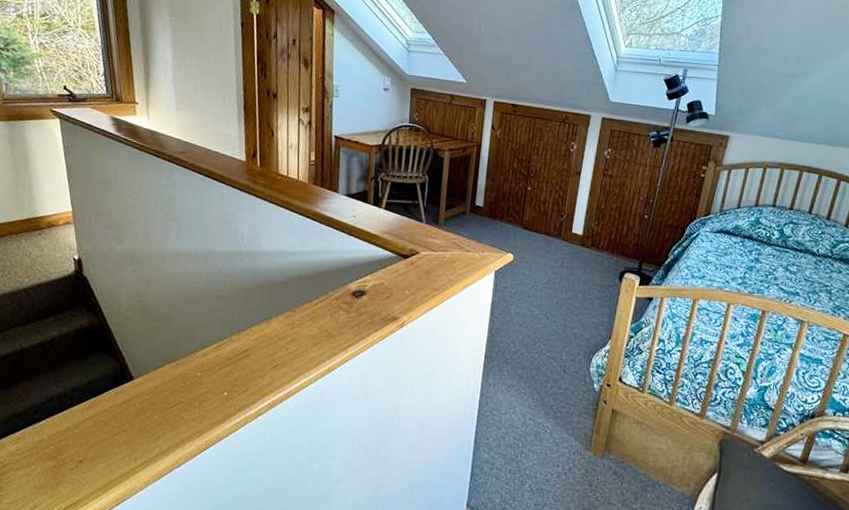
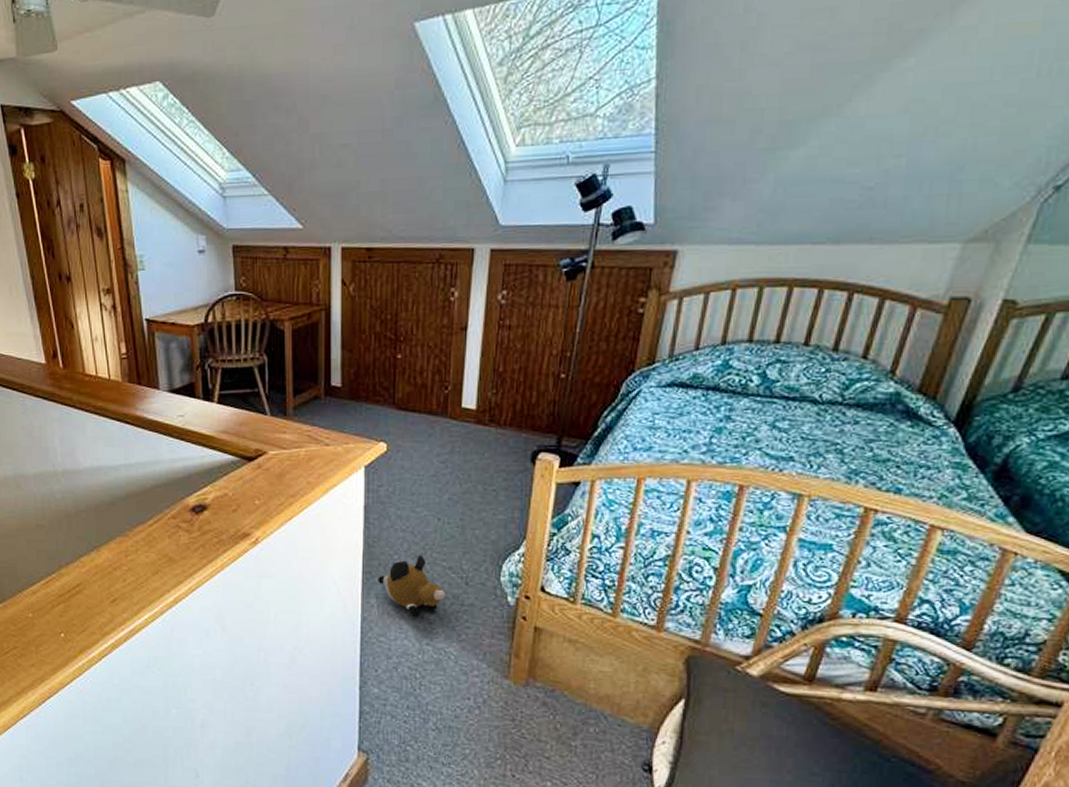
plush toy: none [496,345,548,396] -> present [378,554,445,617]

